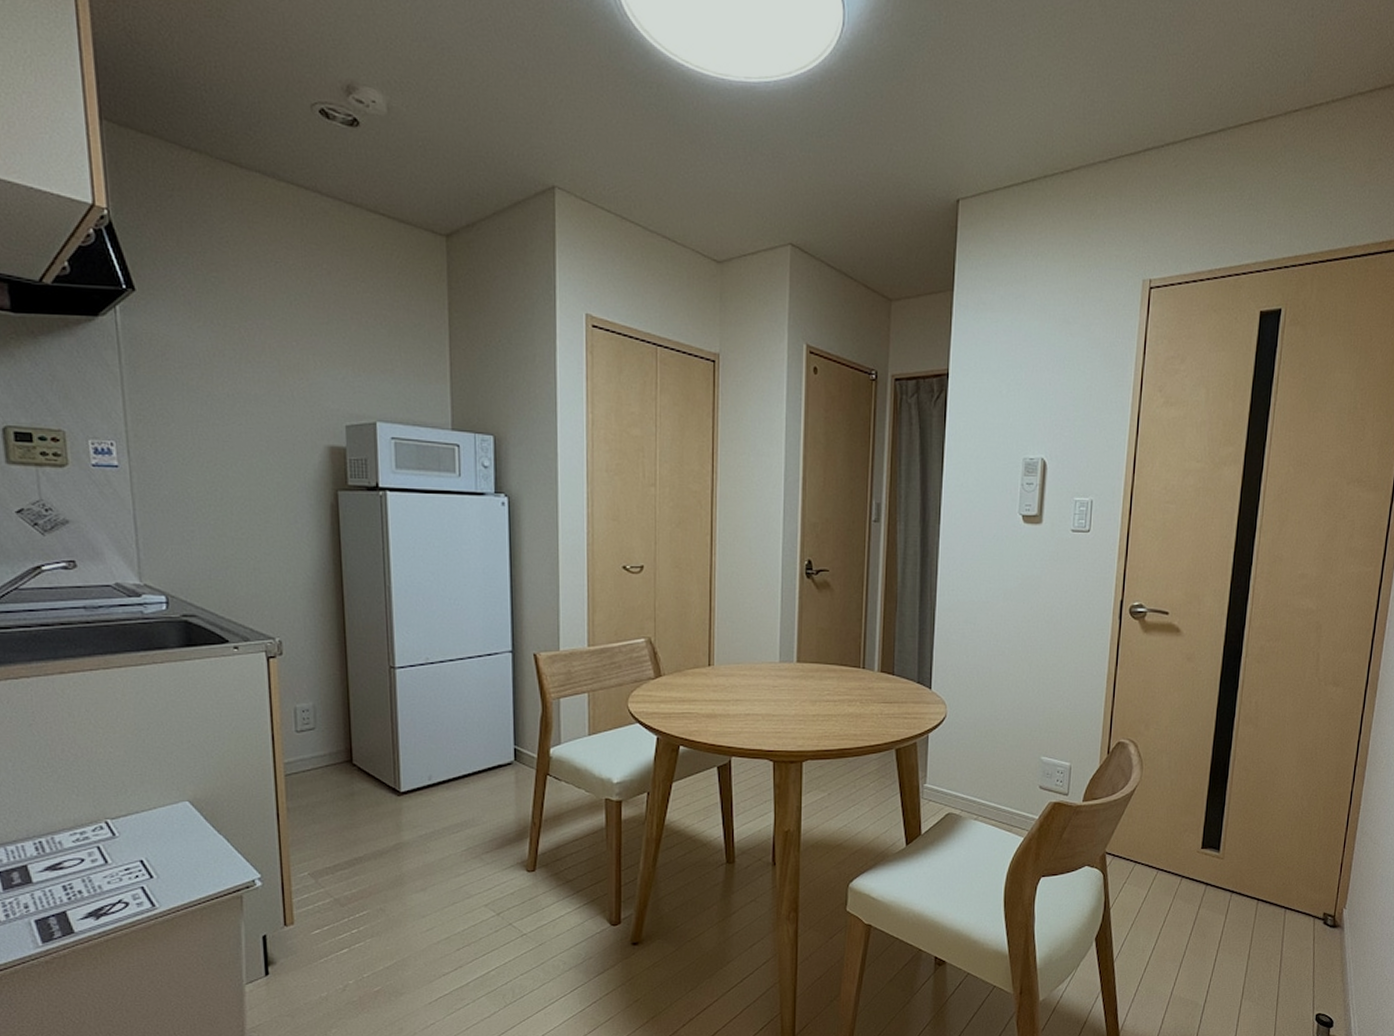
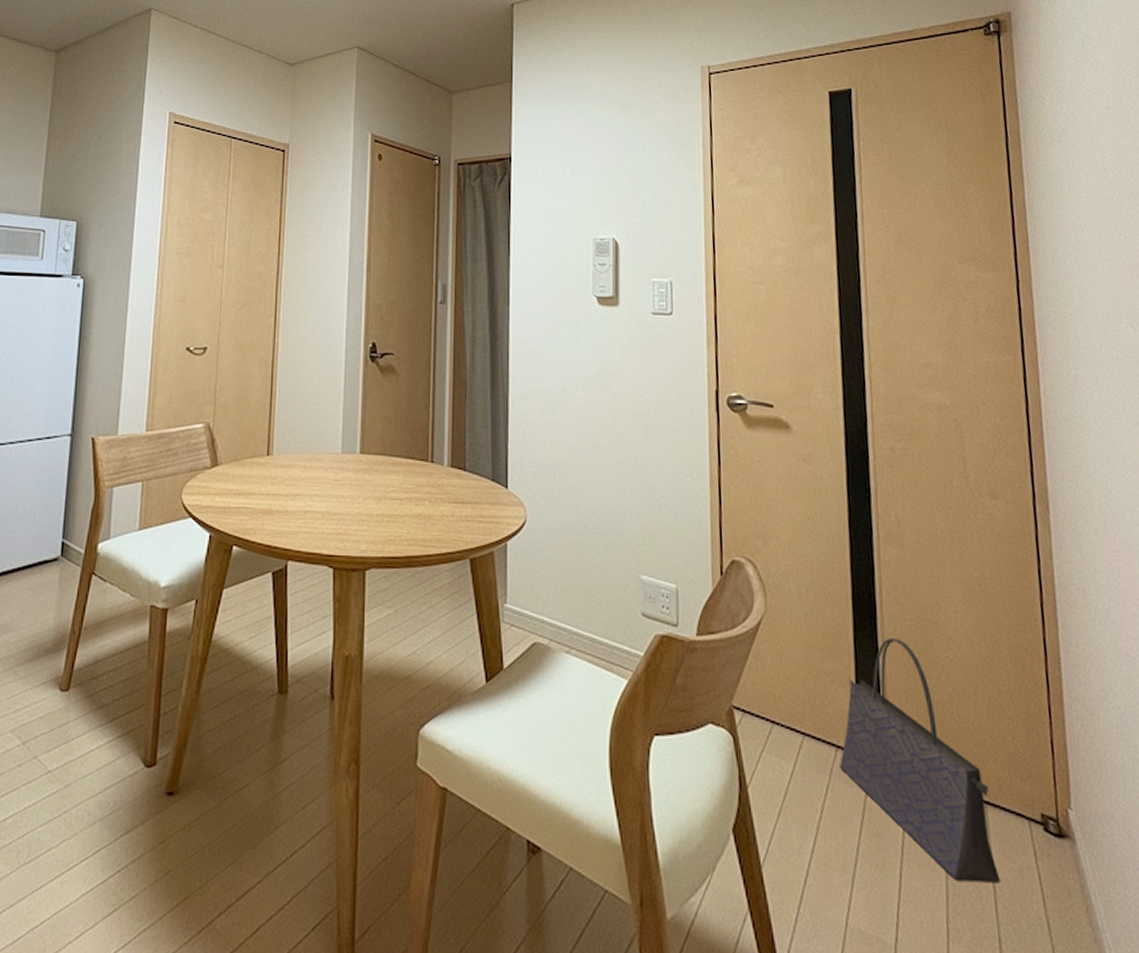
tote bag: none [1182,795,1290,961] -> present [840,637,1001,884]

